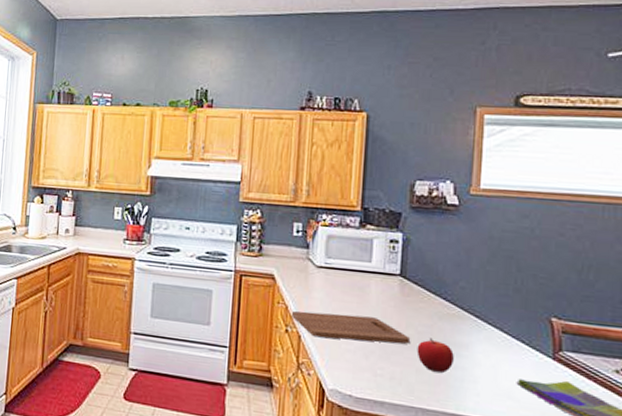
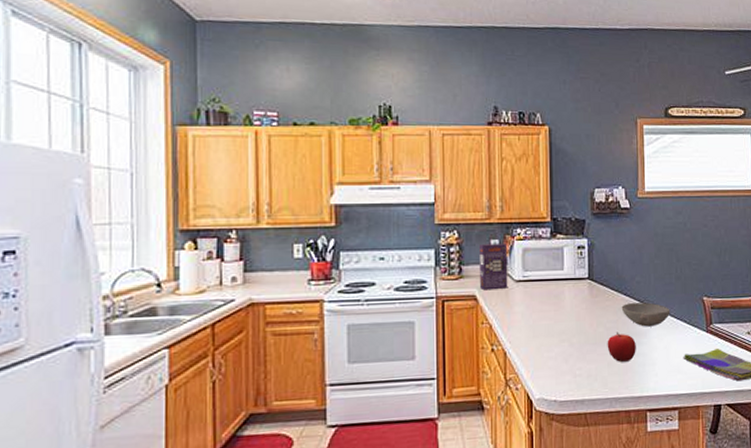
cereal box: none [279,226,310,272] -> present [480,242,508,291]
cutting board: present [291,311,409,344] -> none [495,322,600,351]
bowl: none [438,309,504,340] -> present [621,302,671,327]

